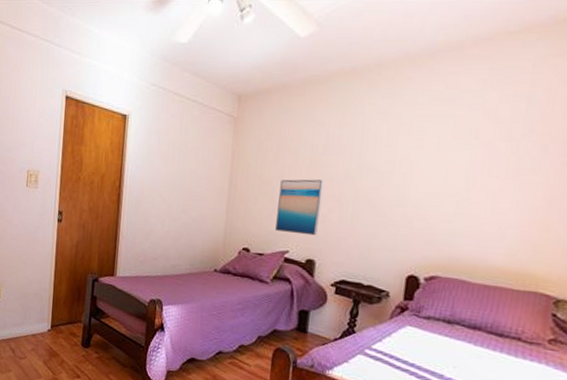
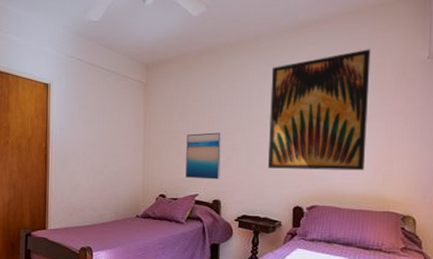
wall art: none [379,81,535,238] -> present [268,49,371,171]

